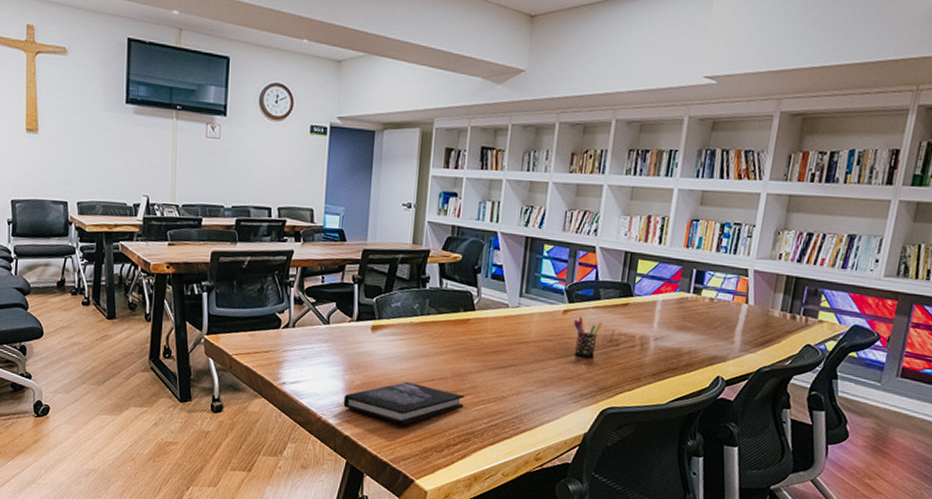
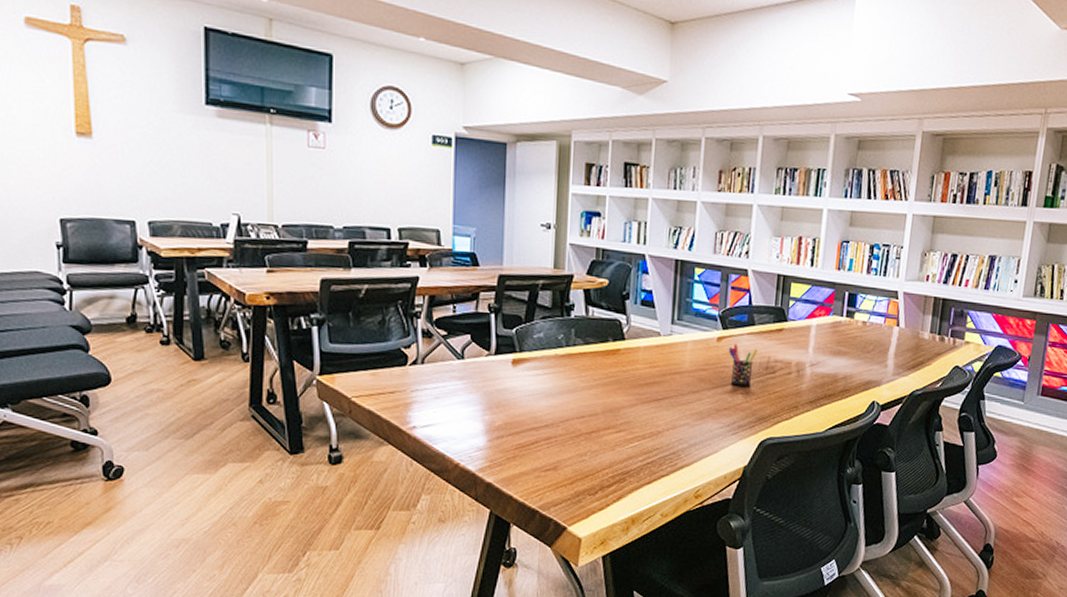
book: present [343,381,465,425] -> none [484,419,618,467]

